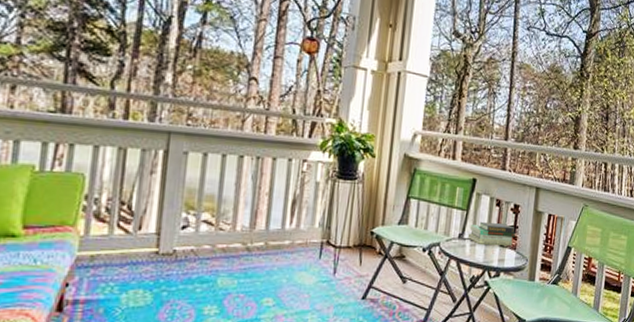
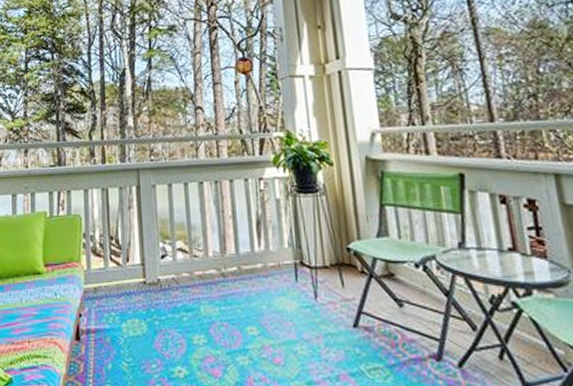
books: present [467,221,516,245] -> none [470,224,540,254]

